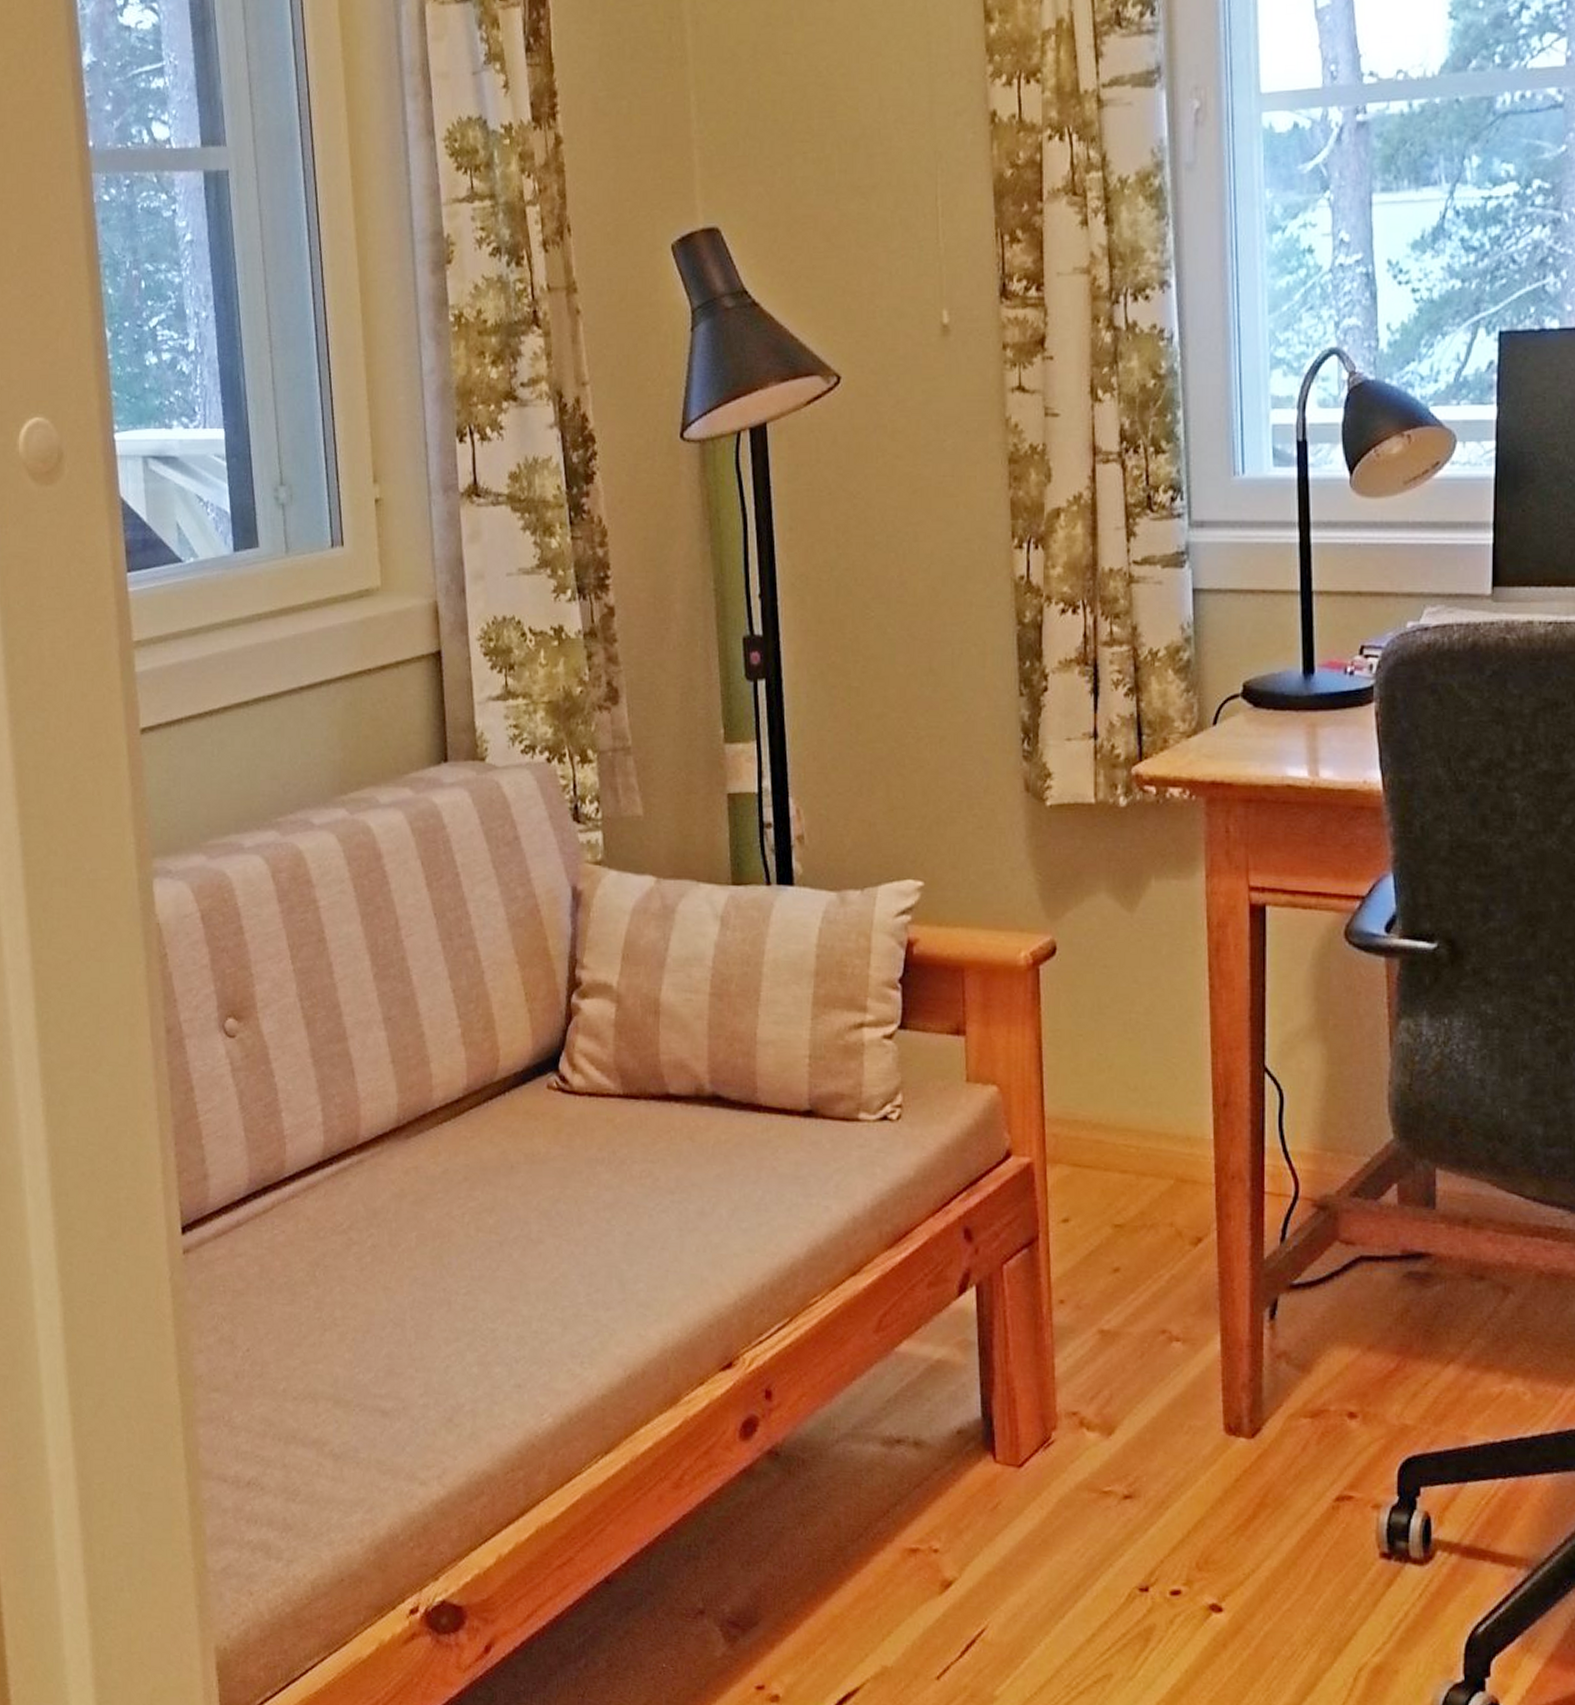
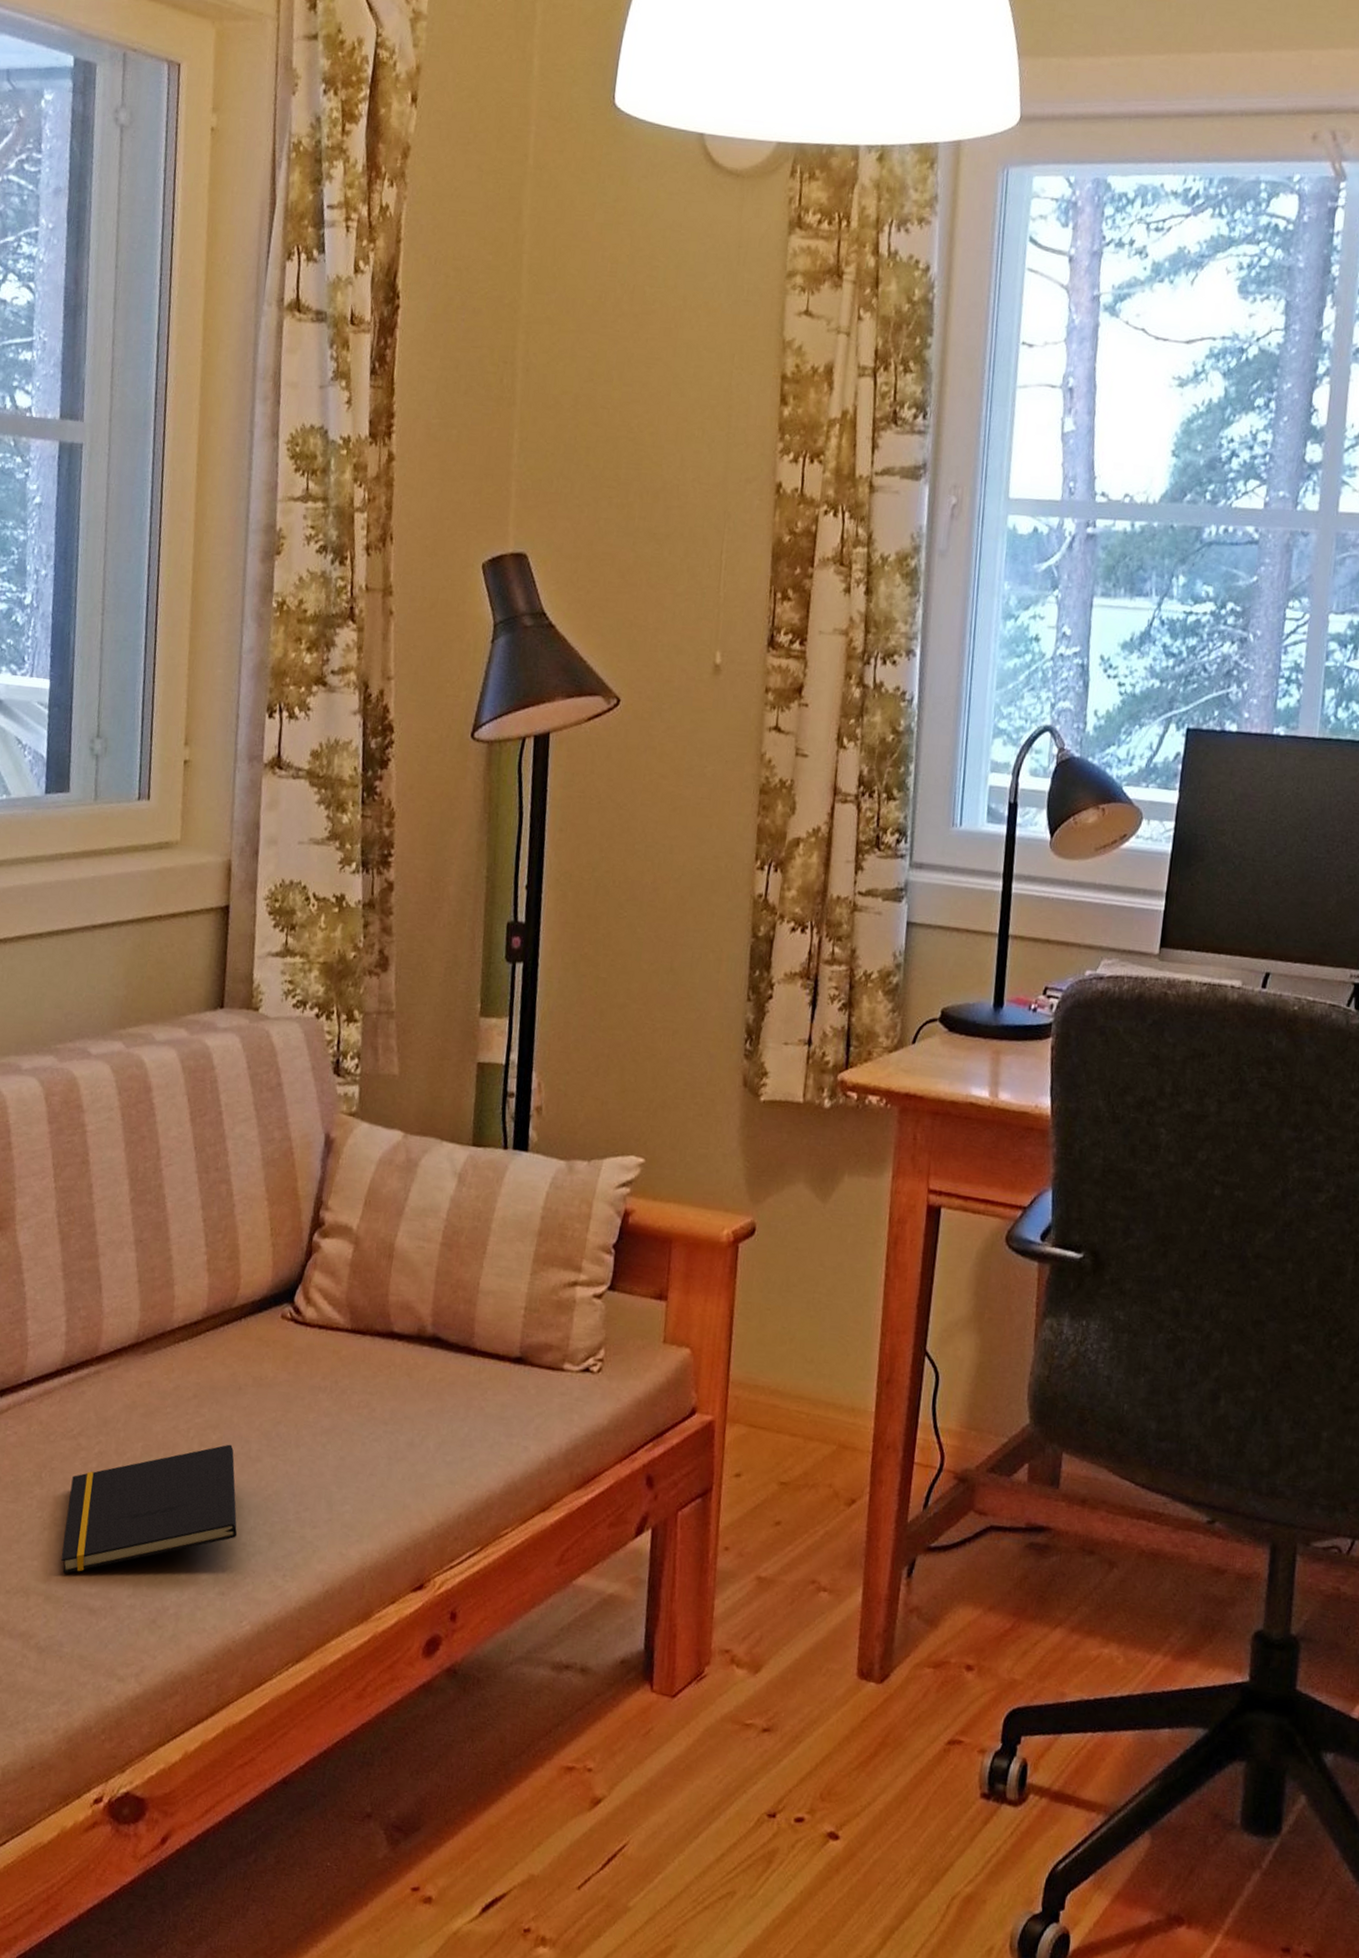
notepad: none [346,1227,527,1376] -> present [61,1444,238,1574]

